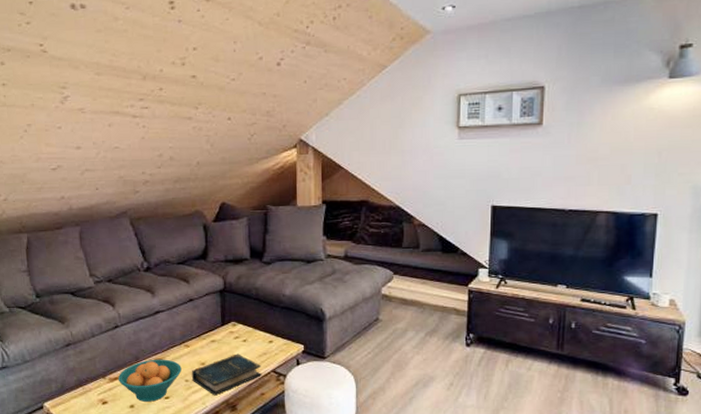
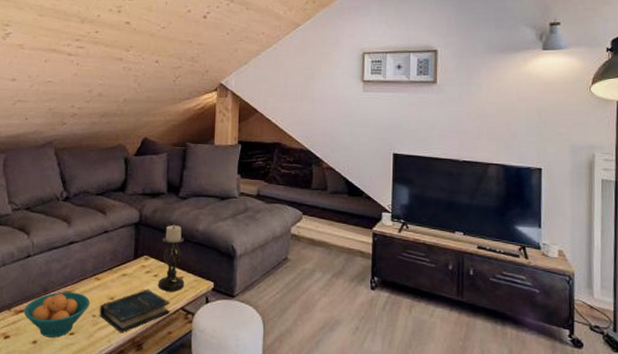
candle holder: none [247,290,275,355] -> present [158,224,185,291]

